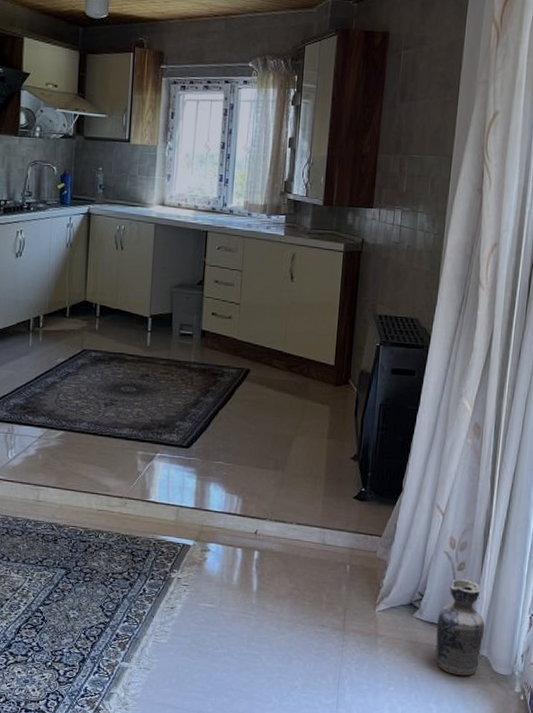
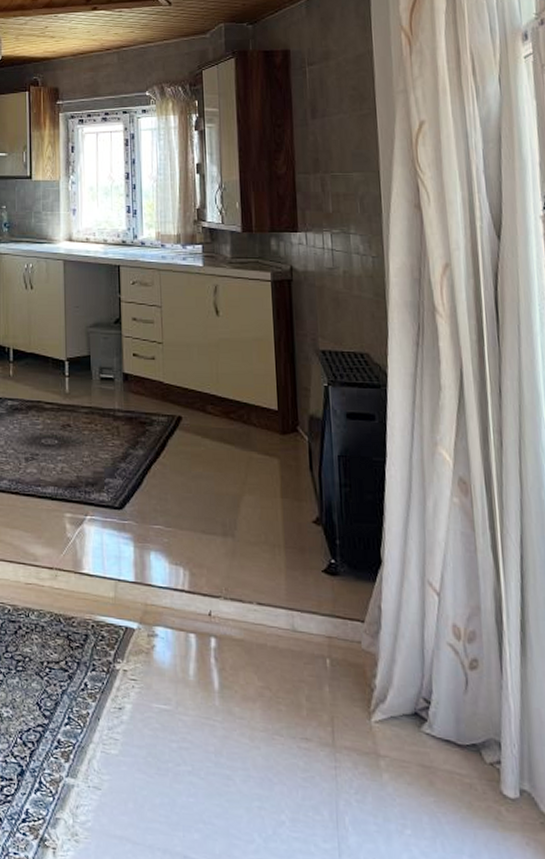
ceramic jug: present [434,577,485,675] -> none [453,679,521,818]

